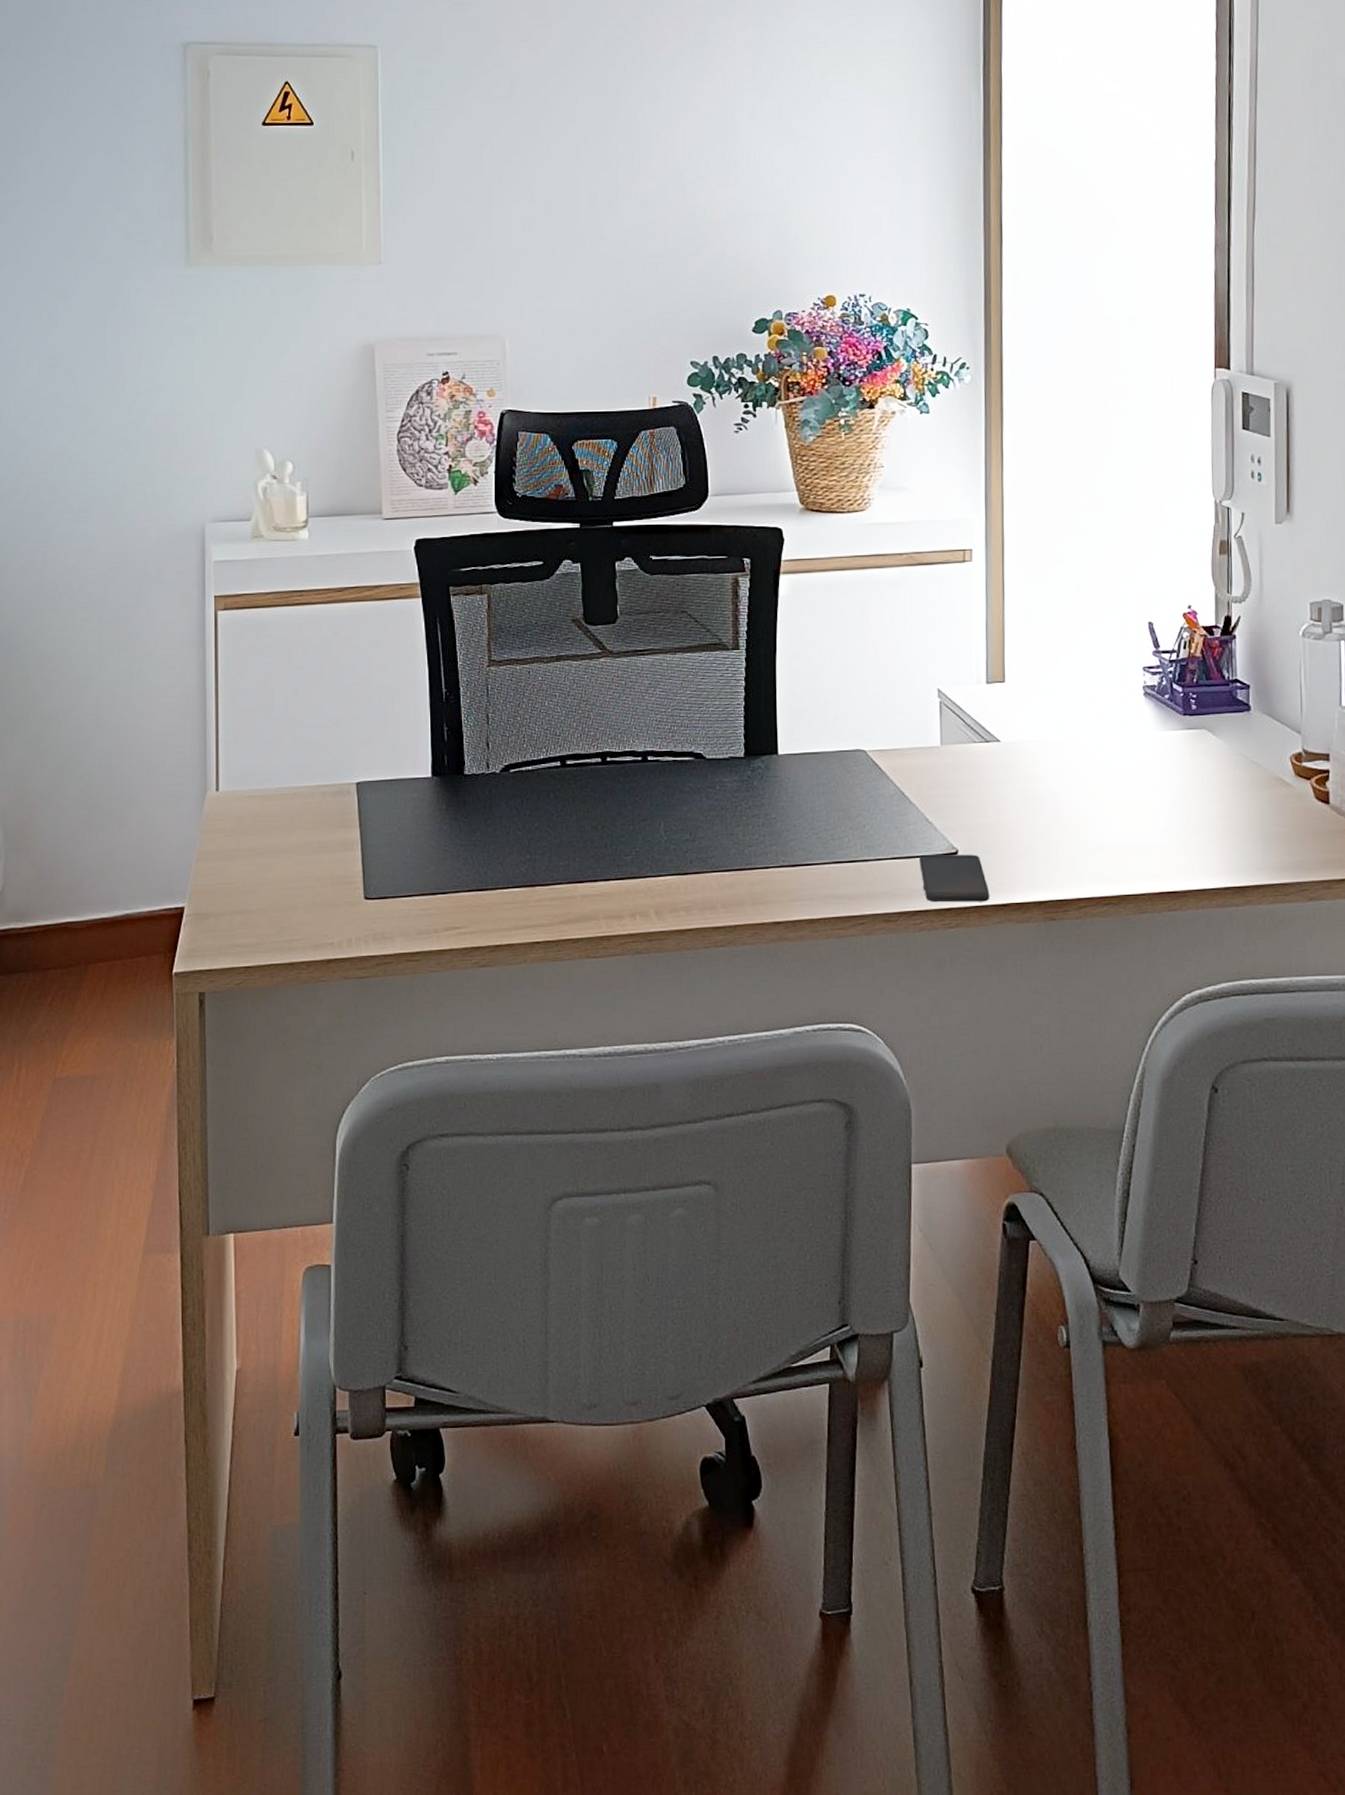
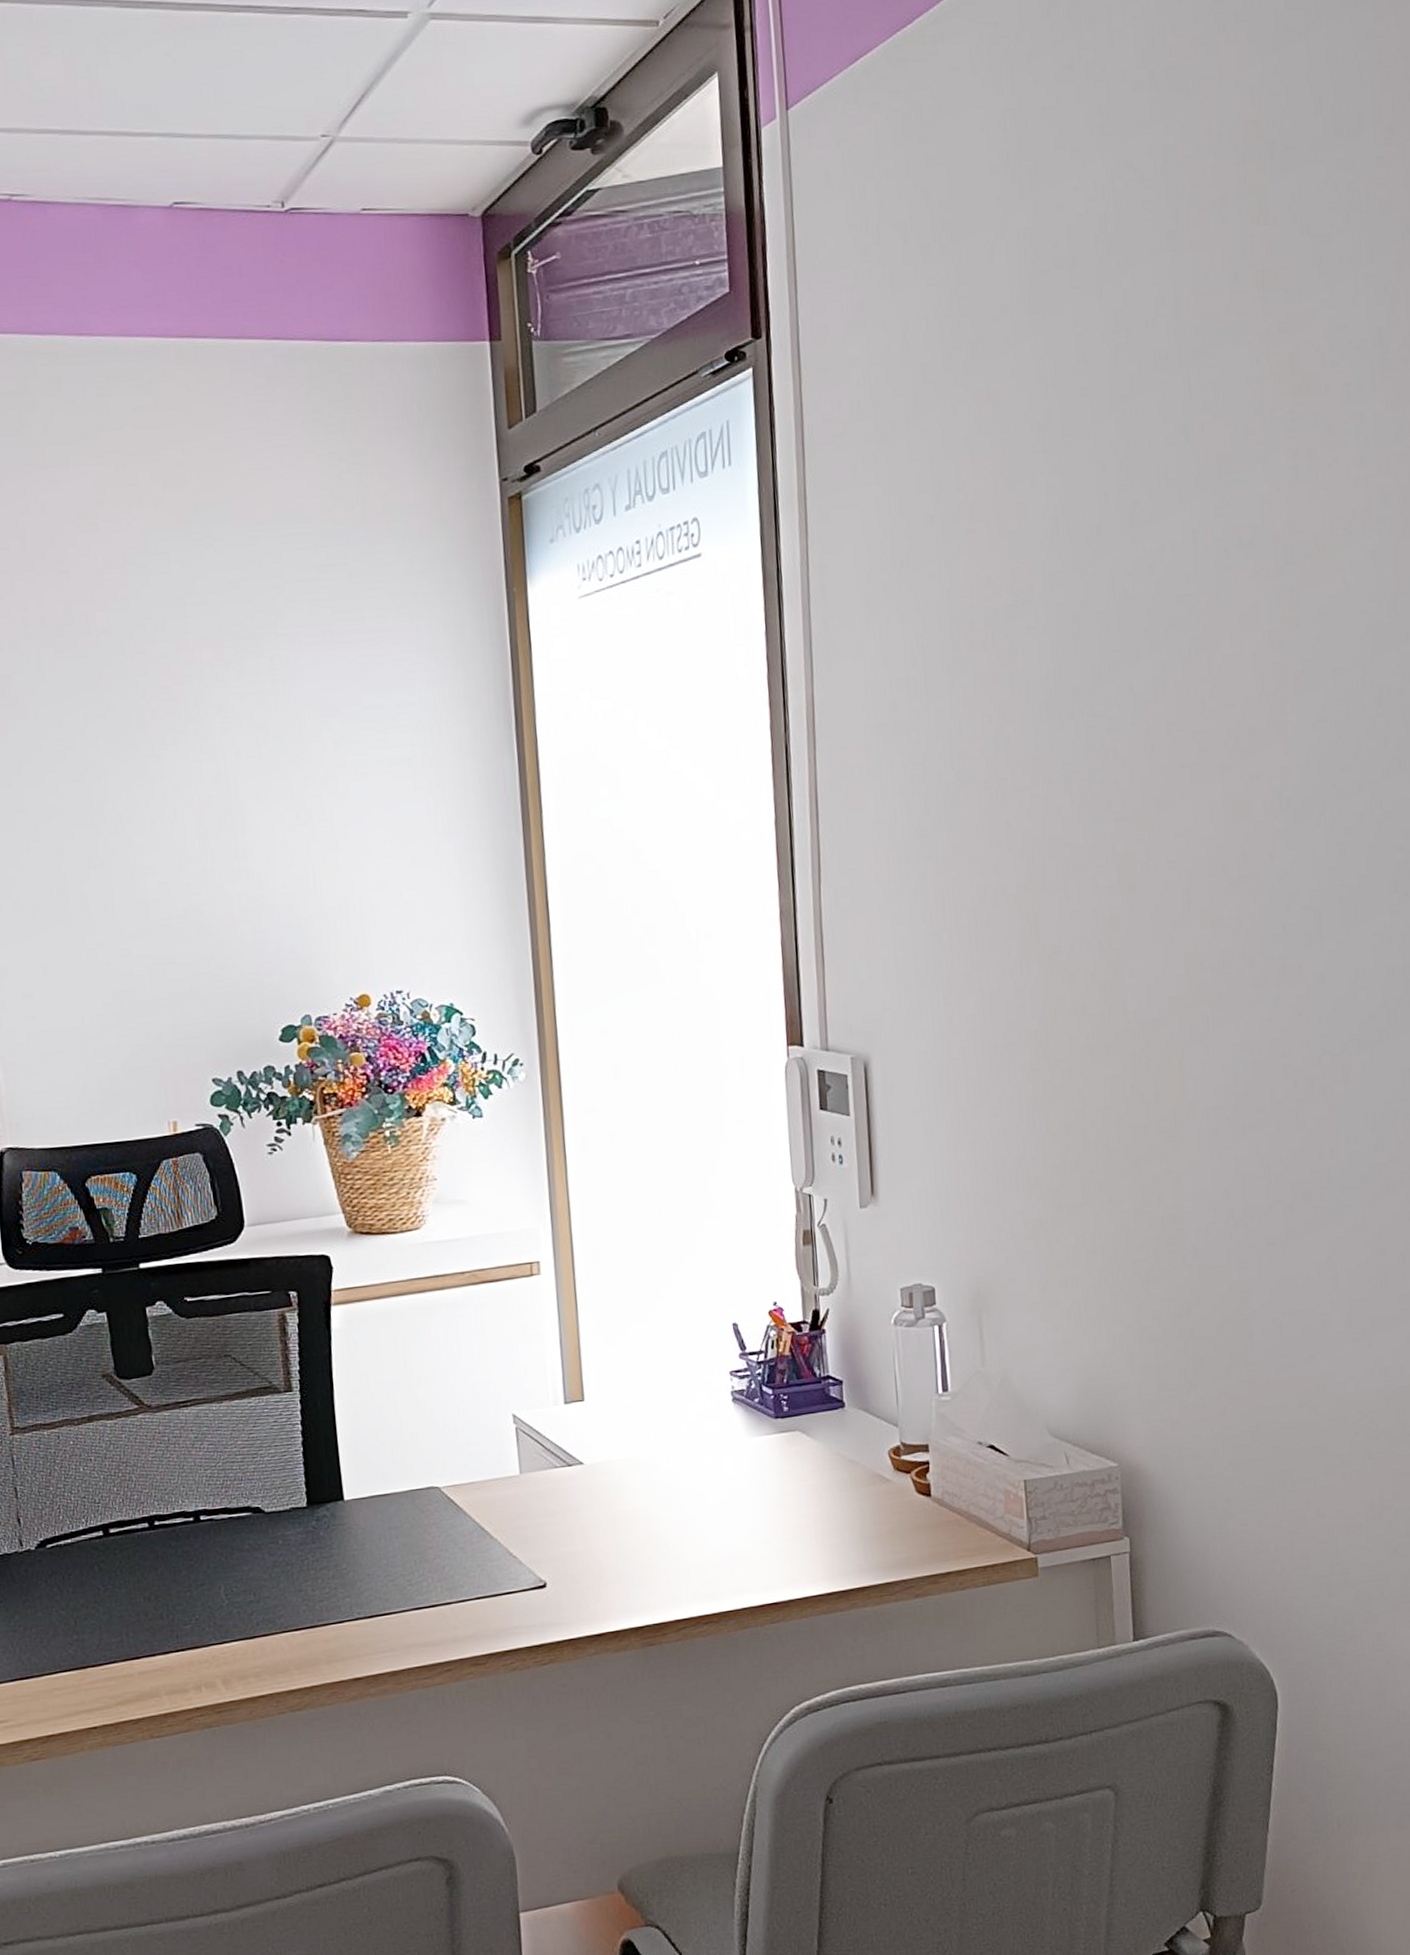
mobile phone: present [919,854,990,903] -> none [505,1585,584,1640]

